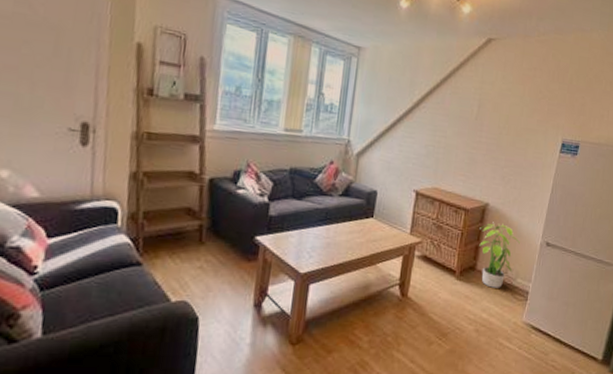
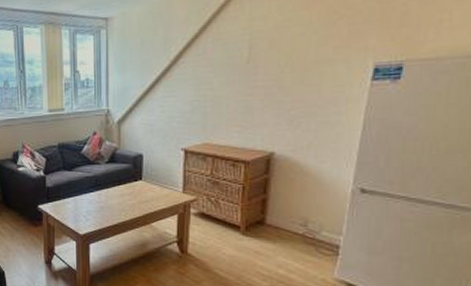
potted plant: present [479,222,520,288] -> none [265,171,321,243]

